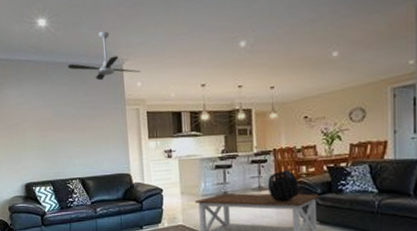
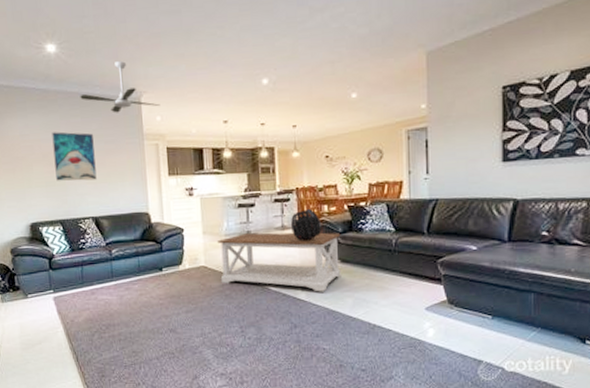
wall art: none [43,99,83,145] -> present [52,132,97,181]

